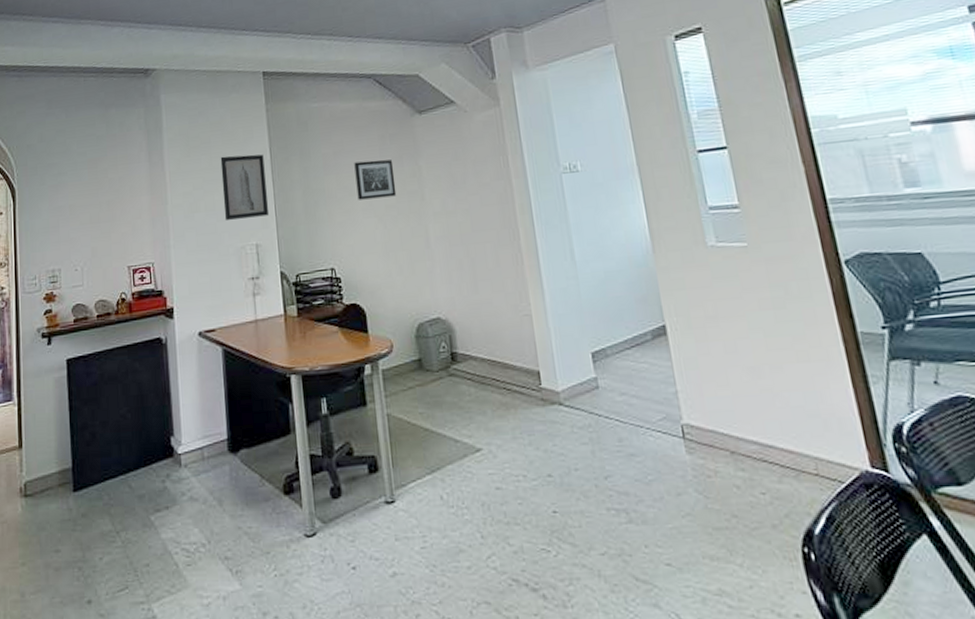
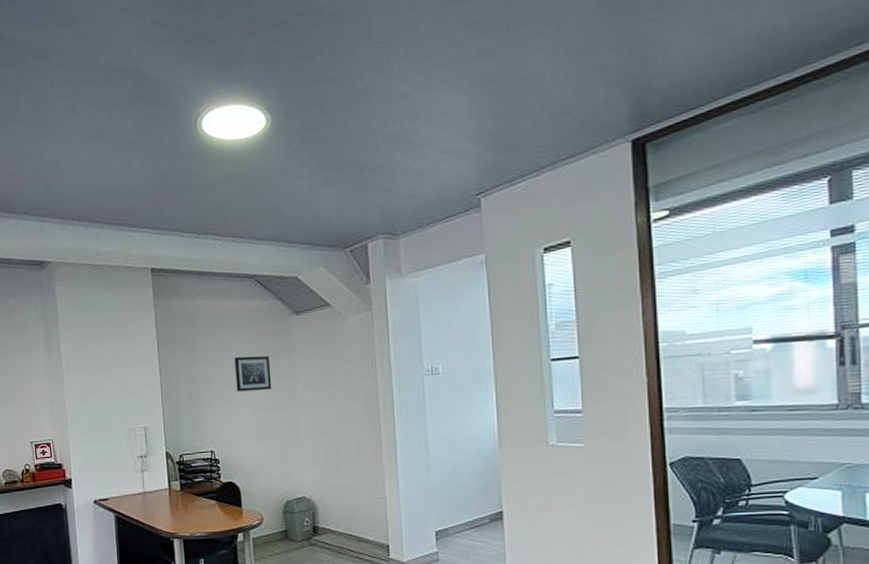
wall art: present [220,154,270,220] -> none [112,346,157,405]

